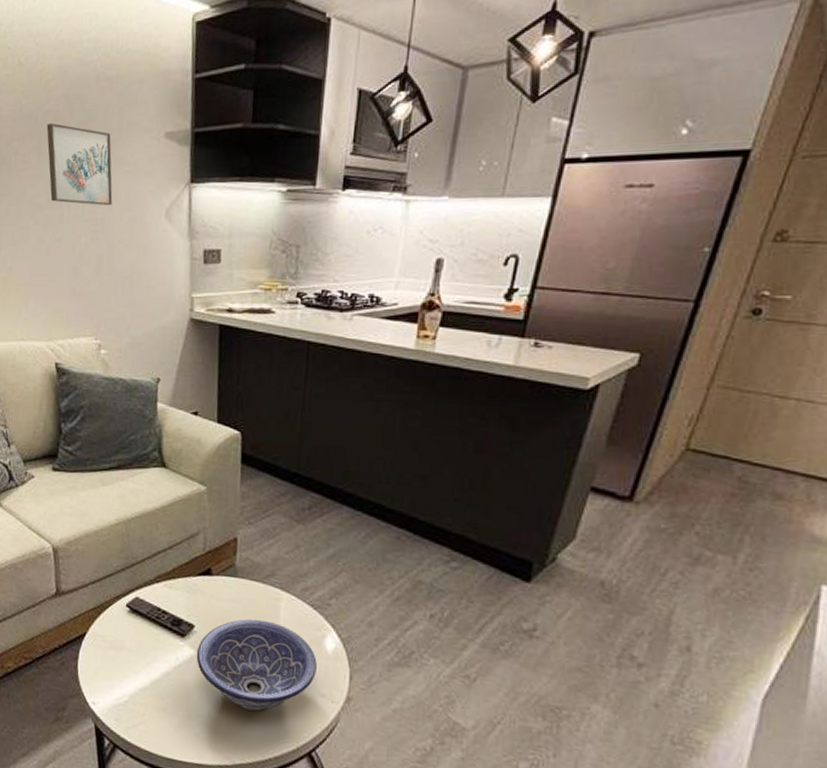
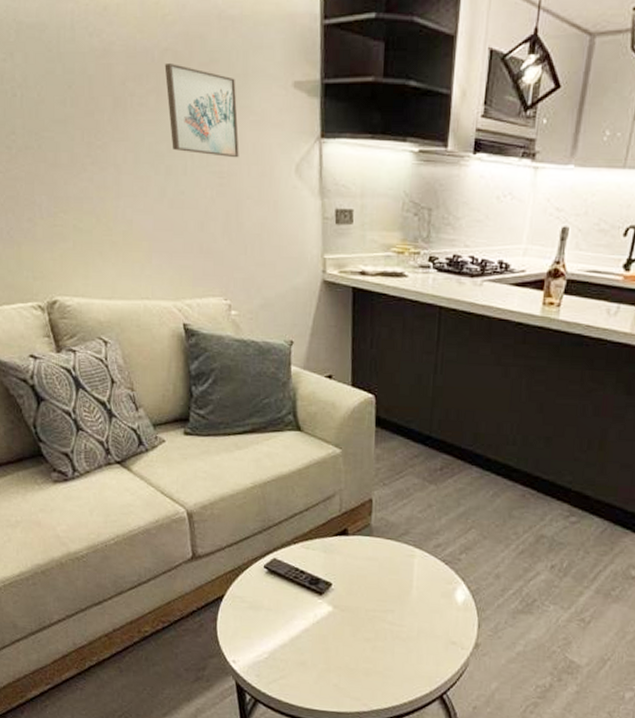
decorative bowl: present [196,619,317,711] -> none [334,575,448,661]

